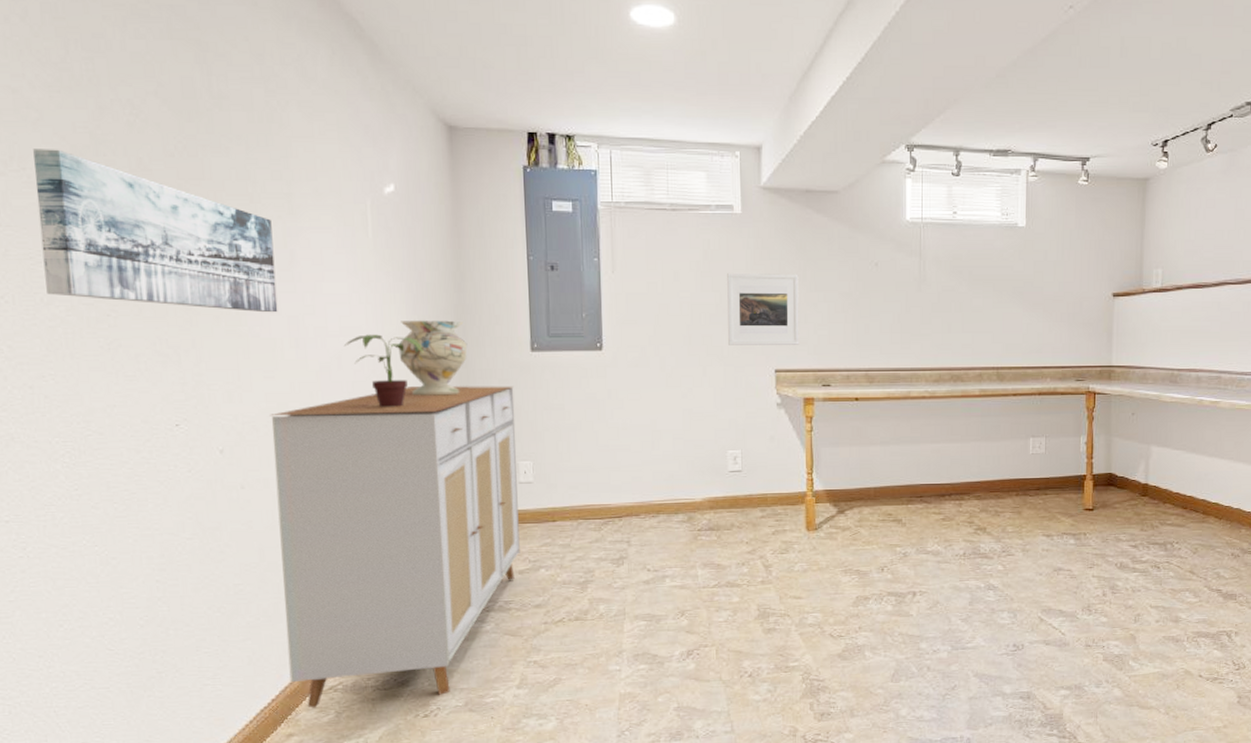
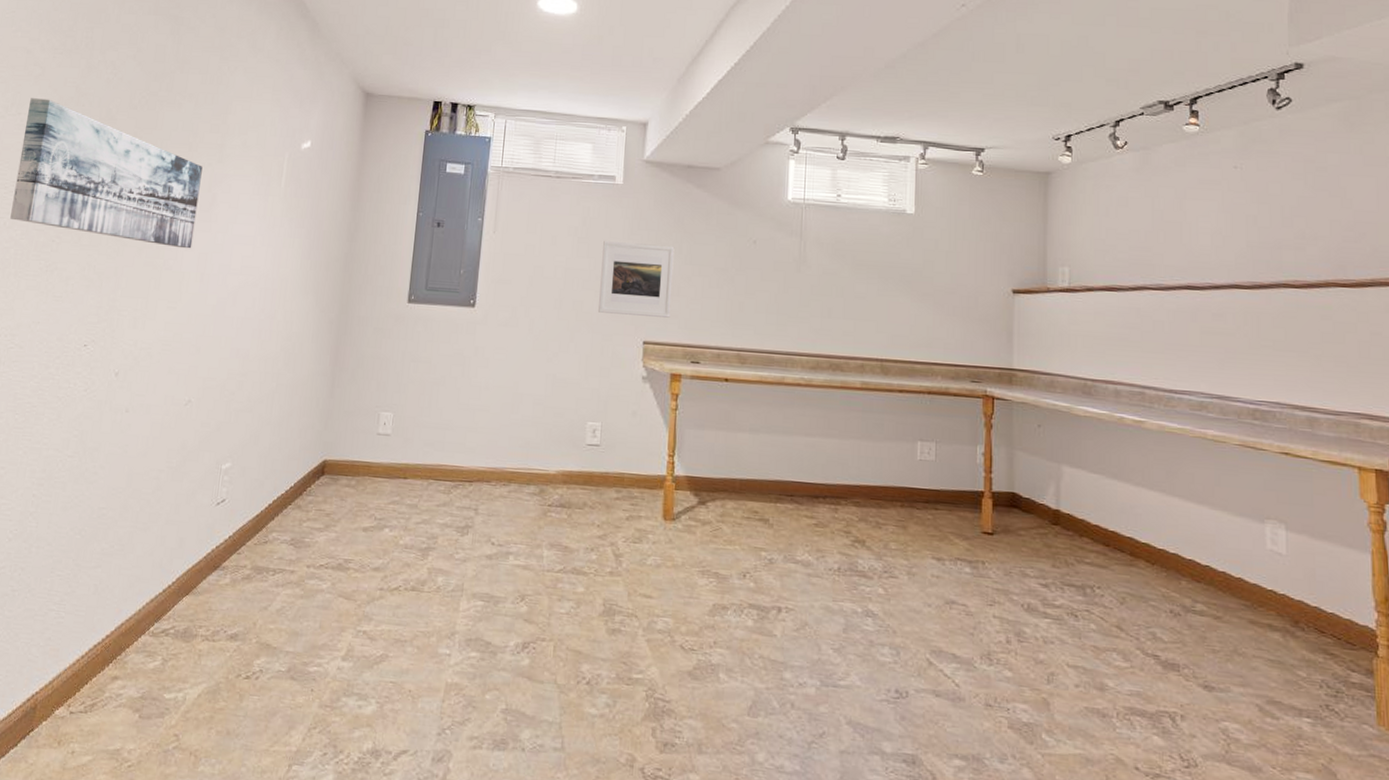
sideboard: present [269,386,520,708] -> none [127,327,387,656]
potted plant: present [343,334,424,407] -> none [241,275,311,346]
decorative vase: present [398,320,468,396] -> none [287,264,351,339]

